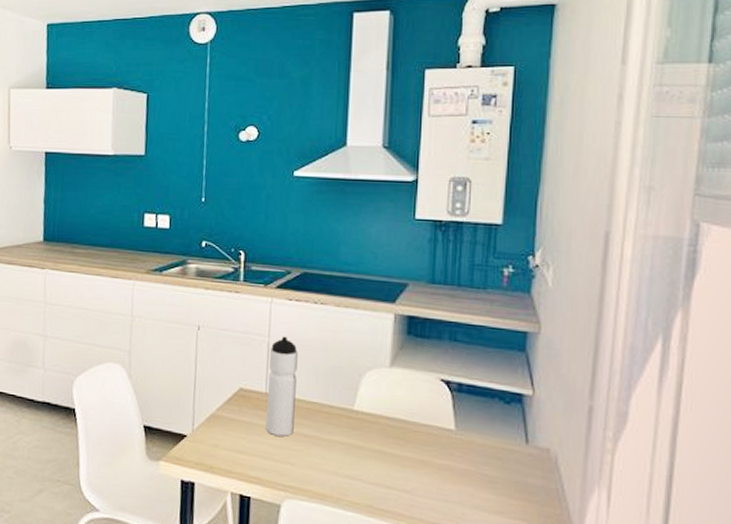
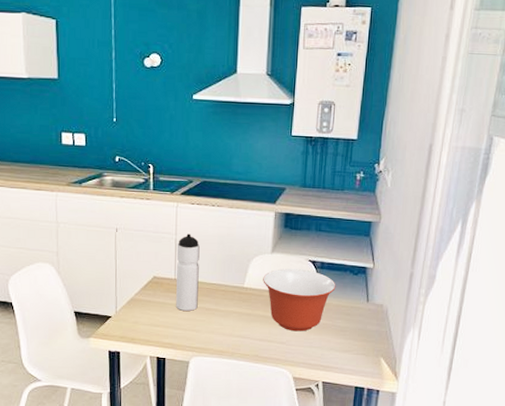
mixing bowl: none [379,388,480,478] -> present [263,269,336,332]

